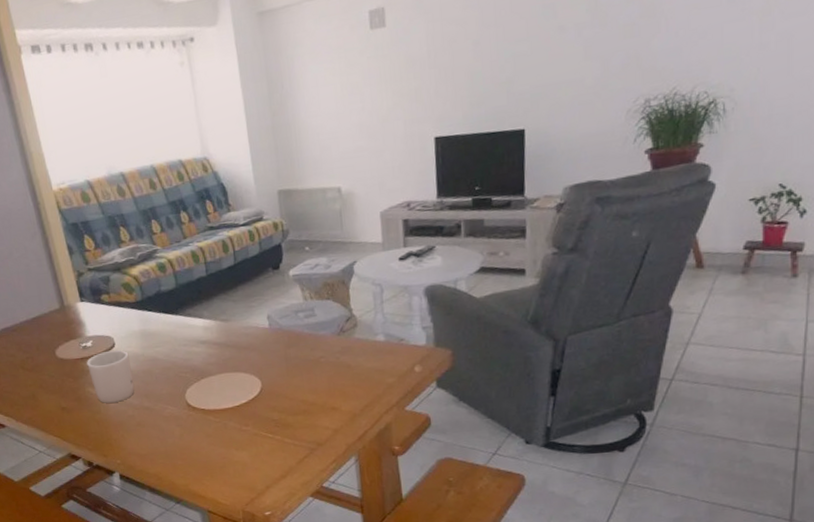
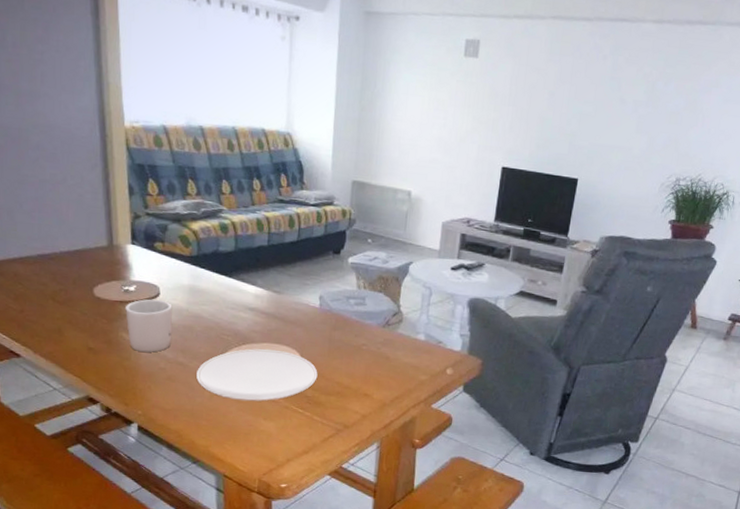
plate: none [163,378,281,436] -> present [196,349,318,402]

